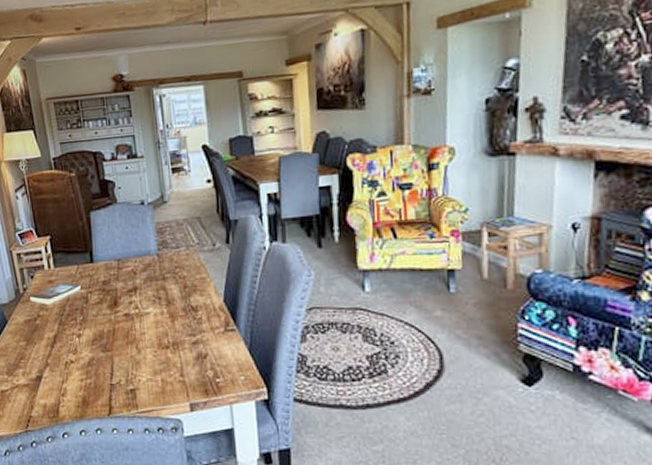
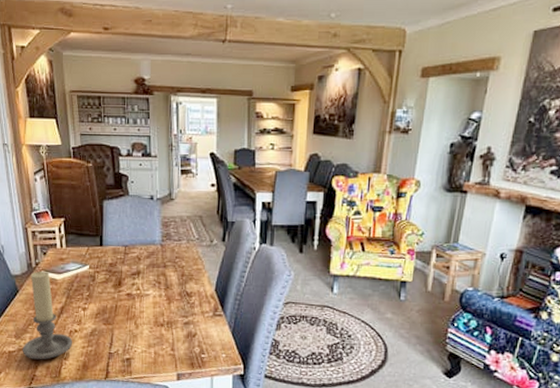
candle holder: none [15,296,70,398] -> present [22,270,73,360]

